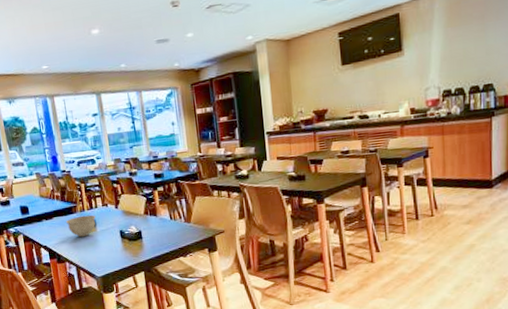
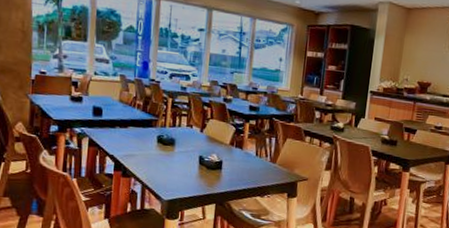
bowl: present [65,214,96,238] -> none [141,131,176,155]

